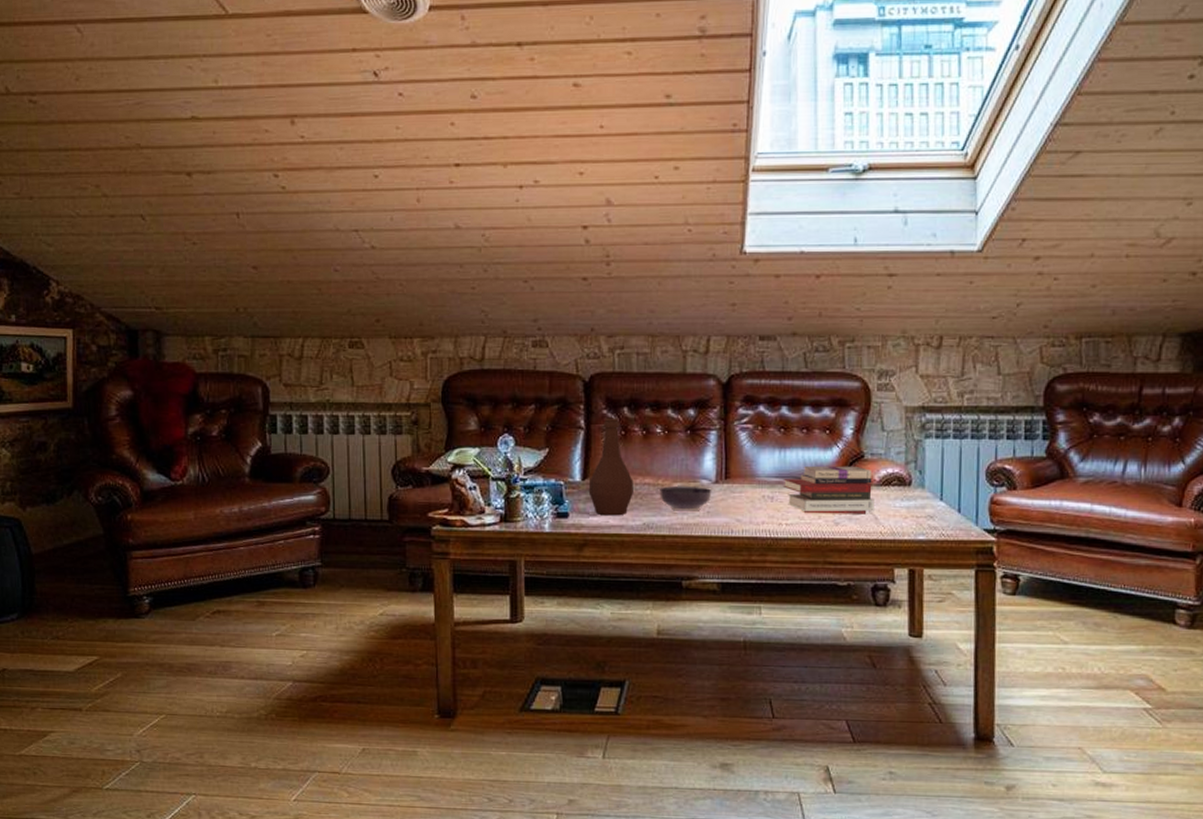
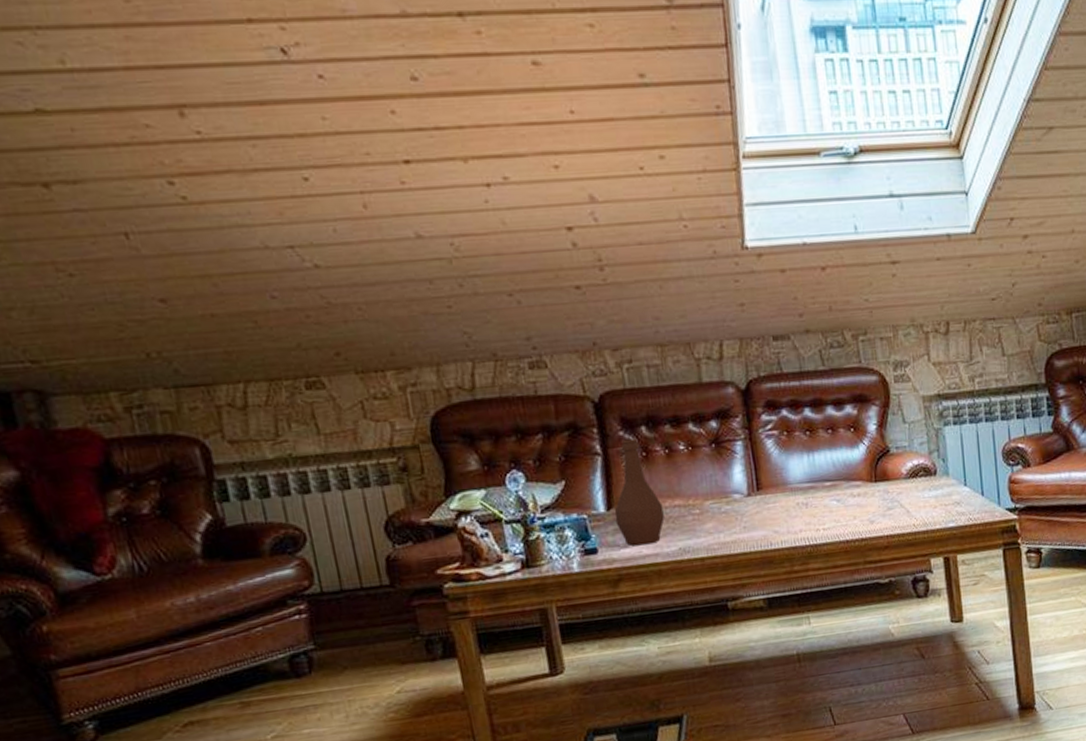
bowl: present [659,486,712,511] -> none [691,501,746,531]
books: present [784,465,875,514] -> none [816,461,905,516]

